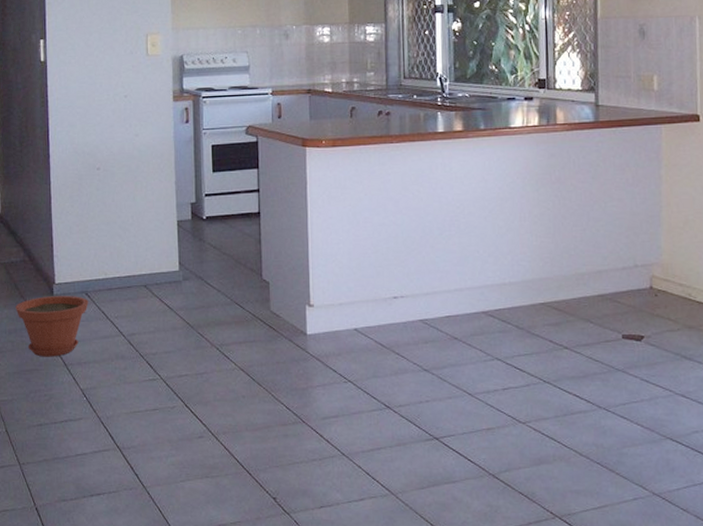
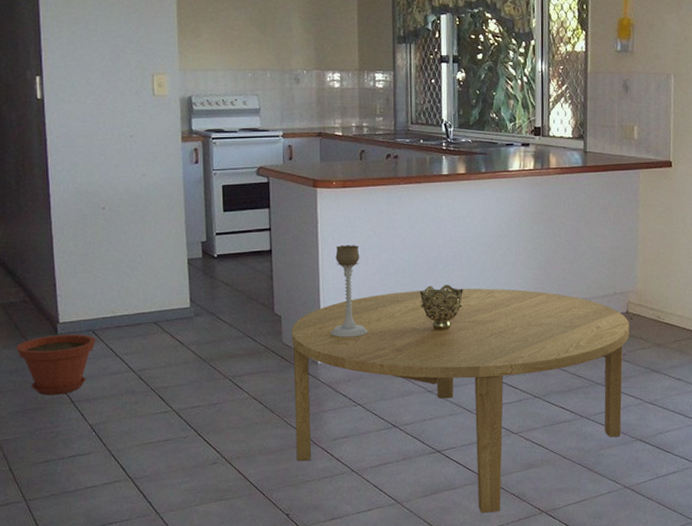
dining table: none [280,256,654,513] -> present [292,288,629,513]
candle holder: none [320,208,360,307] -> present [331,245,368,338]
decorative bowl: none [415,252,462,302] -> present [420,285,463,330]

